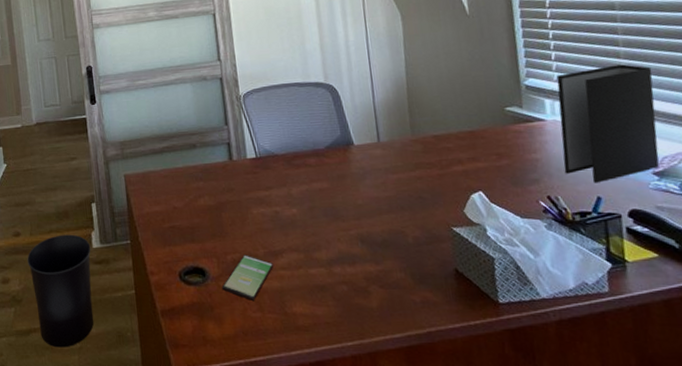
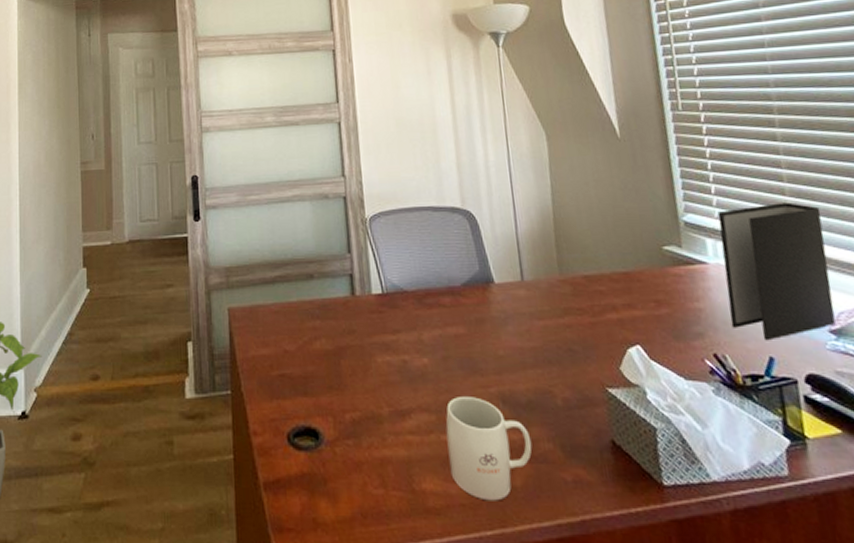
waste bin: present [27,234,94,348] -> none [105,380,184,528]
smartphone: present [222,255,274,302] -> none [338,414,401,474]
mug: none [312,237,387,319] -> present [445,395,532,501]

